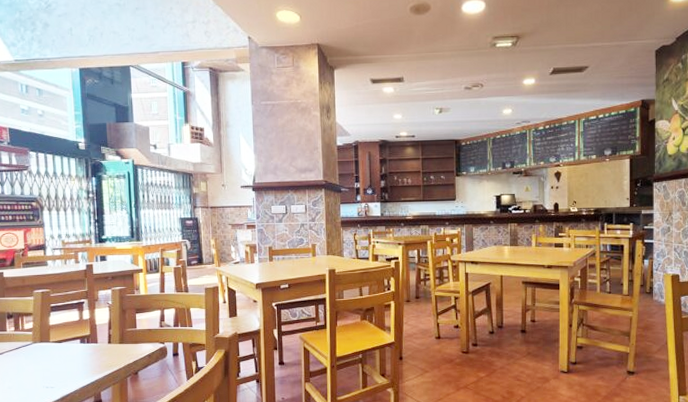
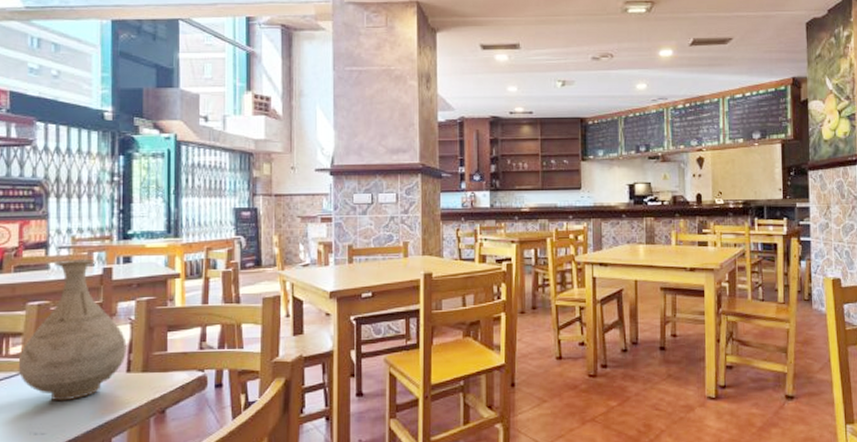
vase: none [32,258,107,364] -> present [19,259,127,402]

